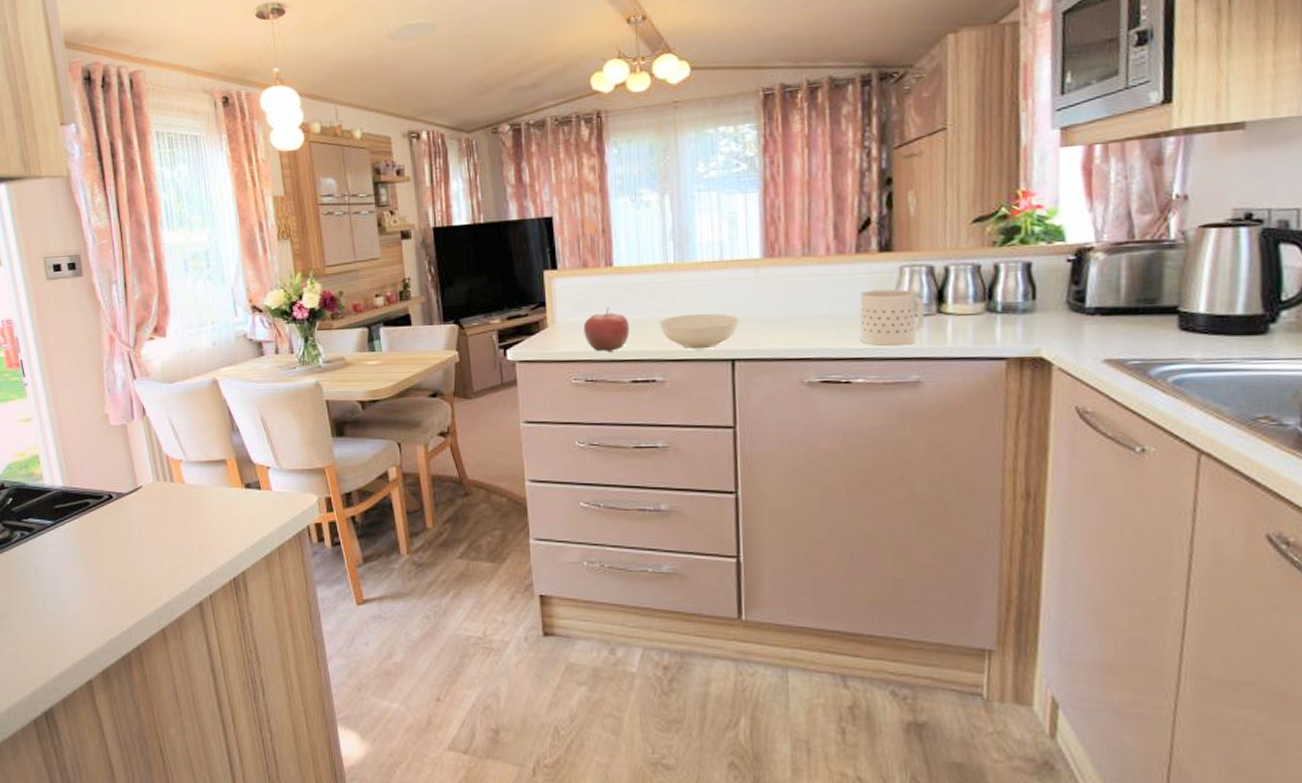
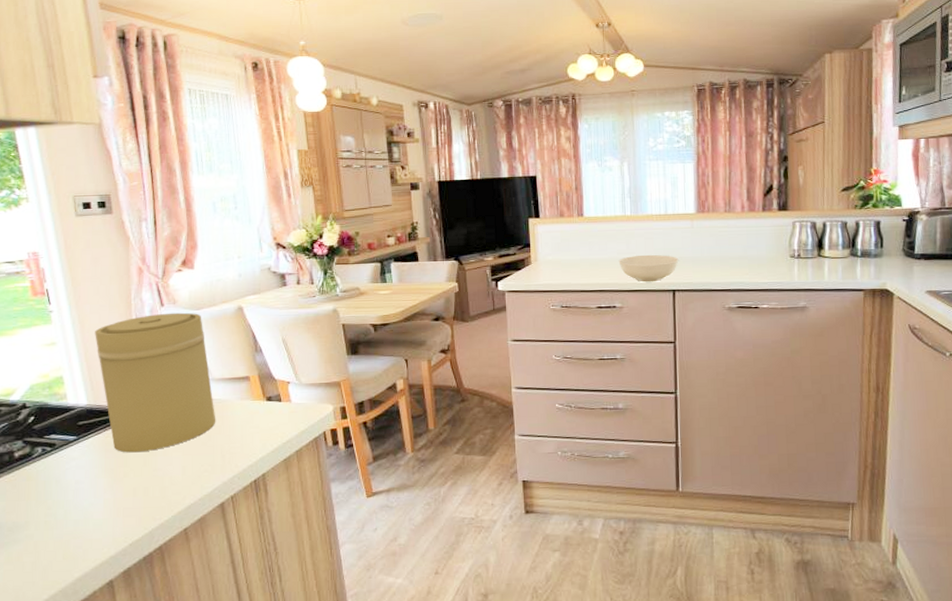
cylinder: none [68,386,193,541] -> present [95,312,216,453]
fruit: present [583,307,630,352] -> none [560,248,596,284]
mug: present [859,288,925,347] -> none [765,238,810,281]

